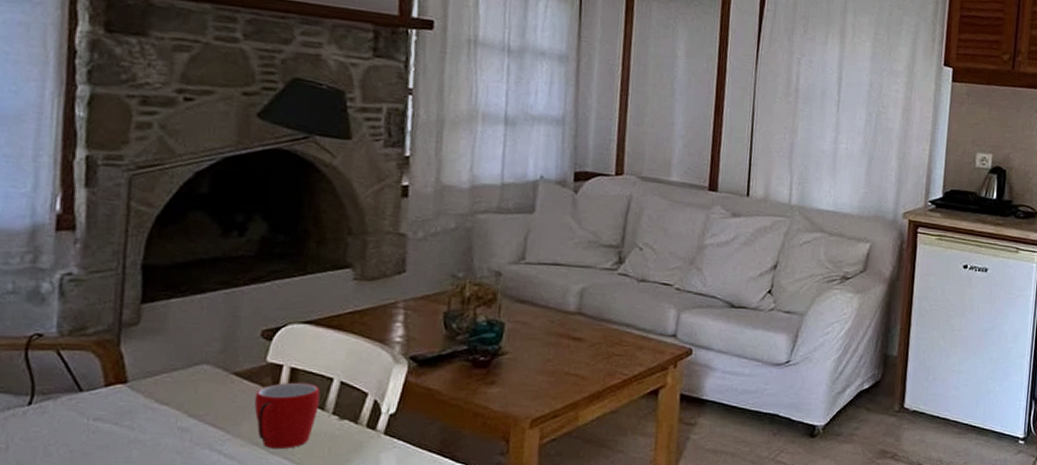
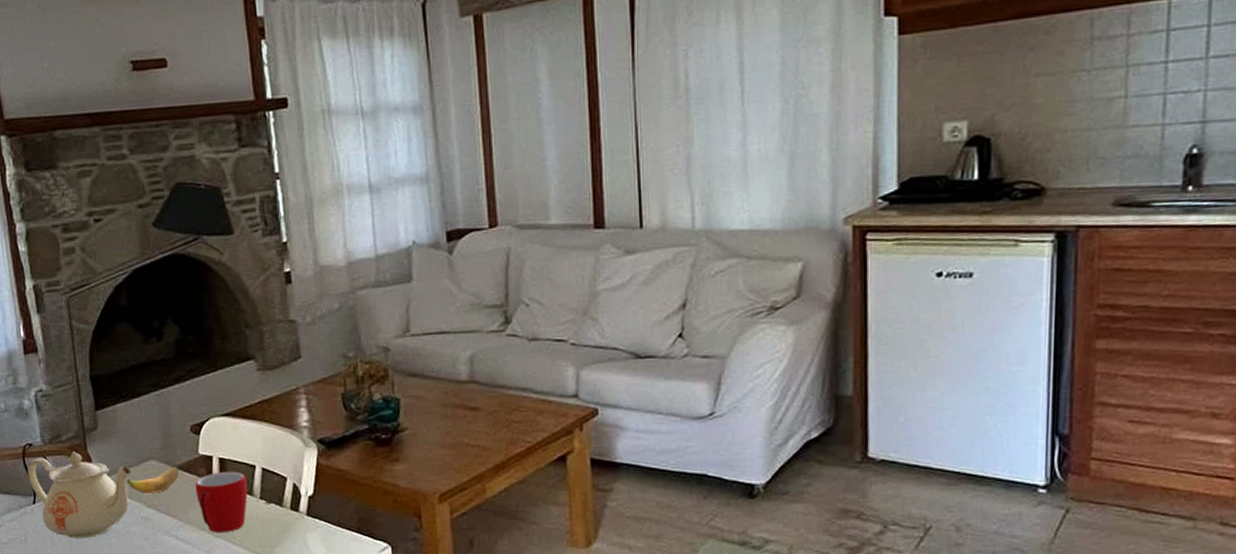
teapot: none [27,347,176,449] -> present [27,451,132,539]
banana: none [166,371,239,402] -> present [126,465,180,493]

